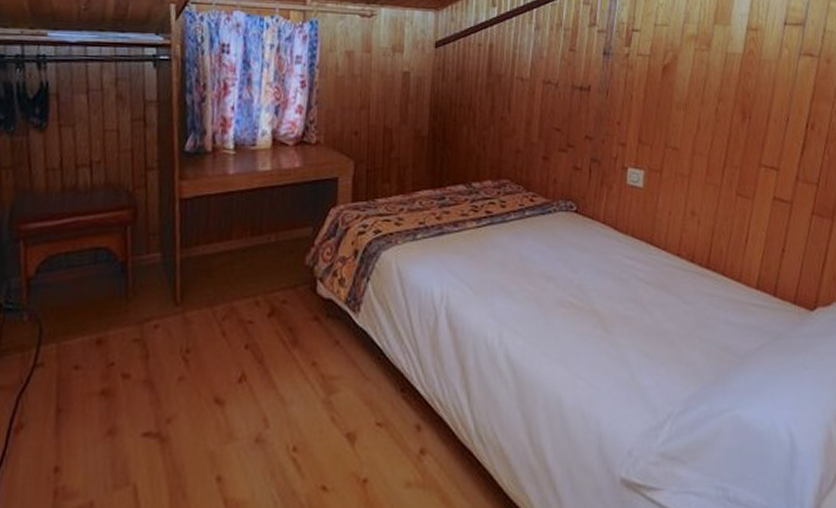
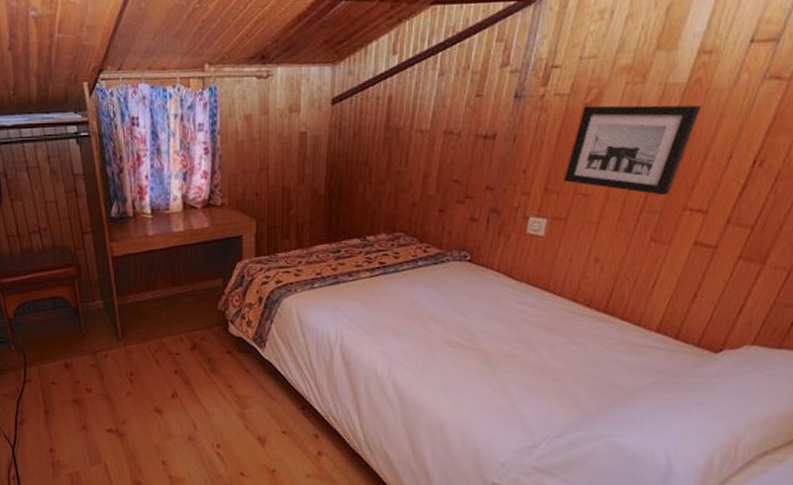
wall art: none [654,66,758,152] -> present [563,105,702,196]

